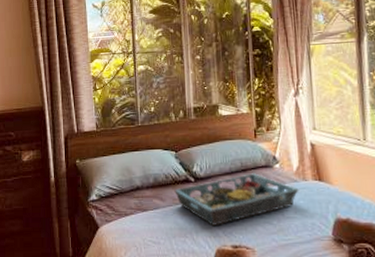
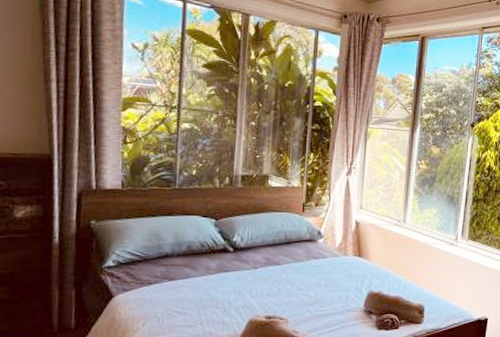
serving tray: present [174,173,299,226] -> none [209,246,339,296]

